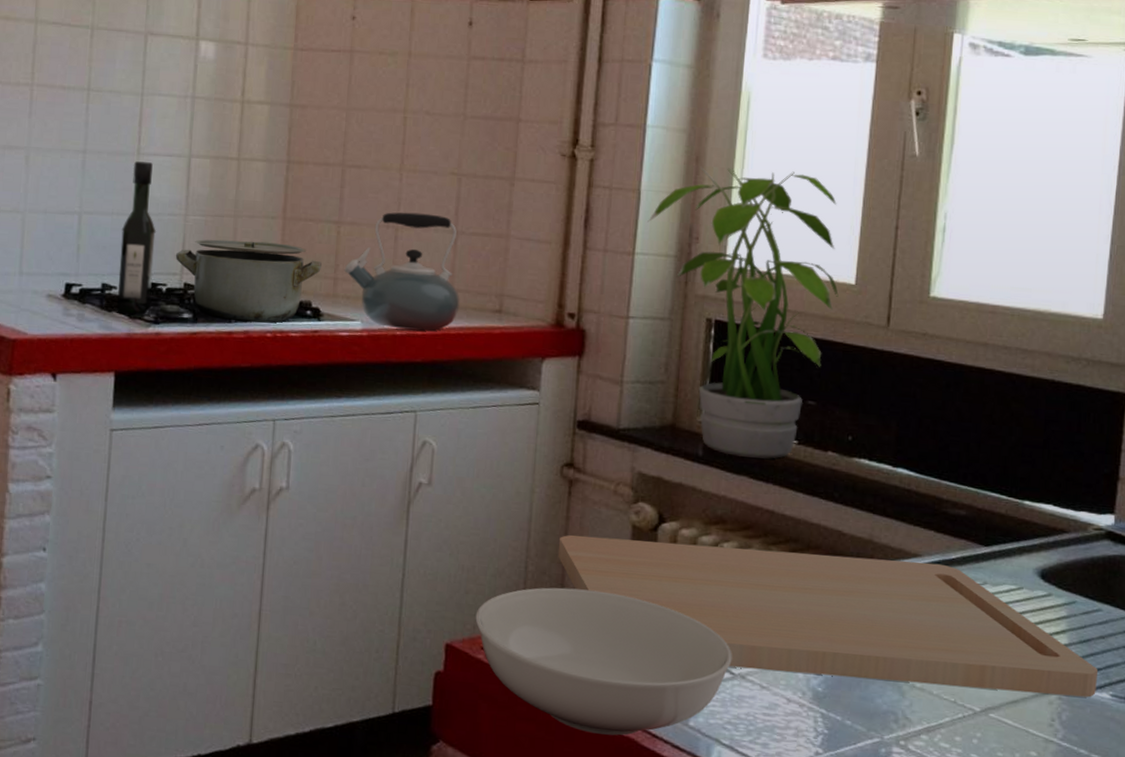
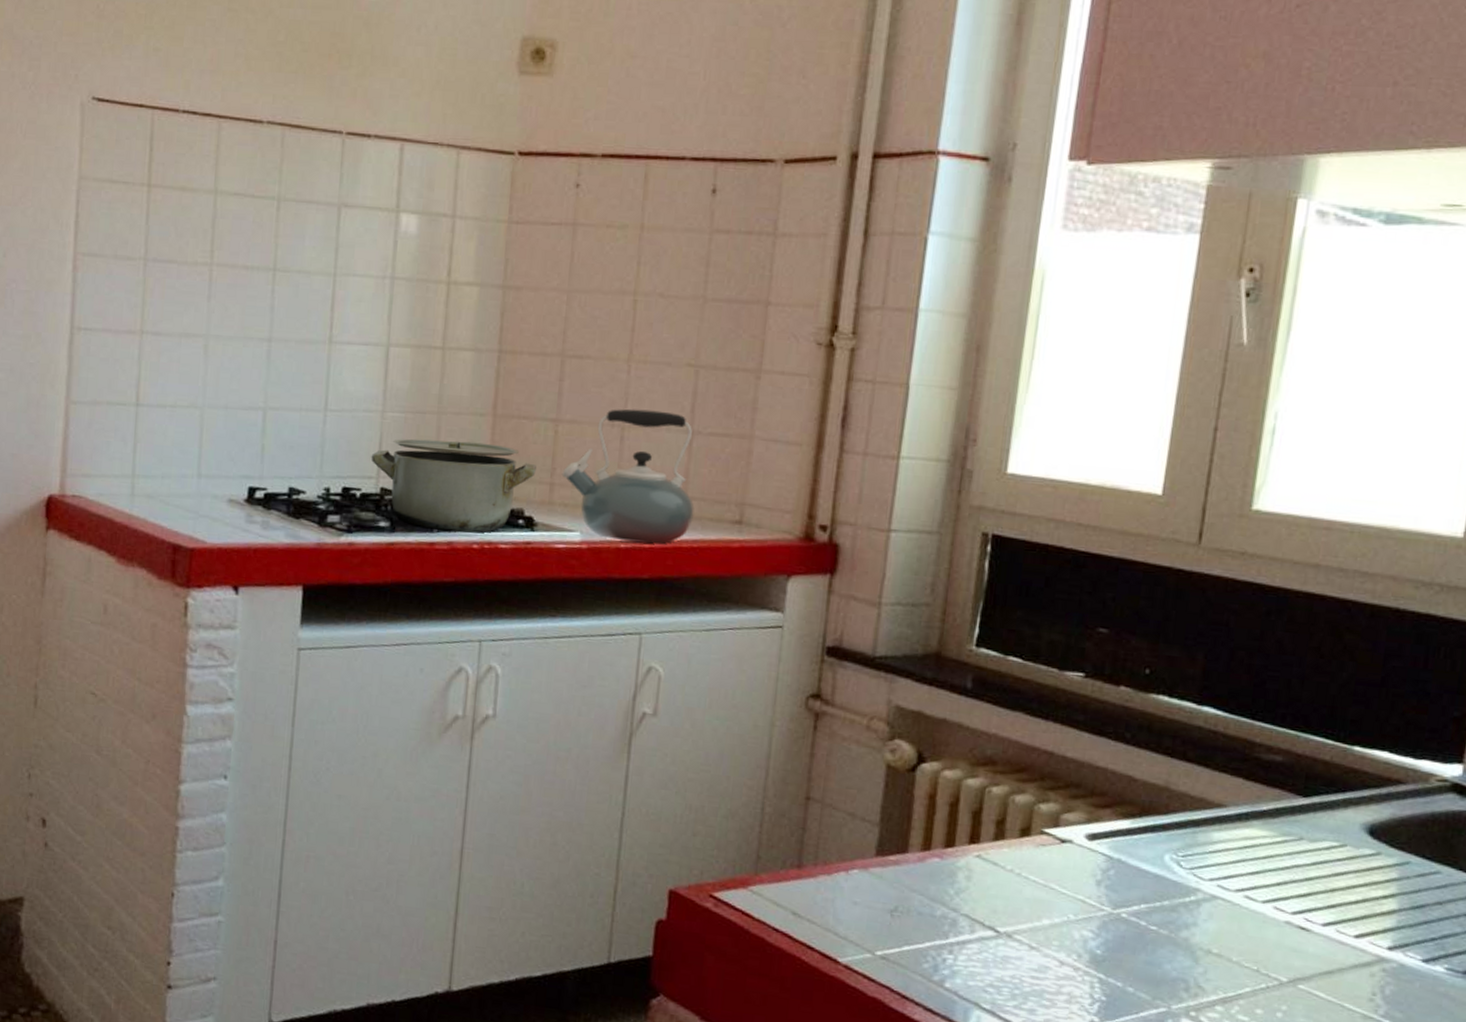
bottle: present [117,161,157,314] -> none [305,351,351,522]
bowl: present [475,587,732,736] -> none [703,831,998,996]
cutting board: present [557,534,1098,698] -> none [799,773,1432,971]
potted plant: present [647,167,839,459] -> none [916,358,1144,694]

